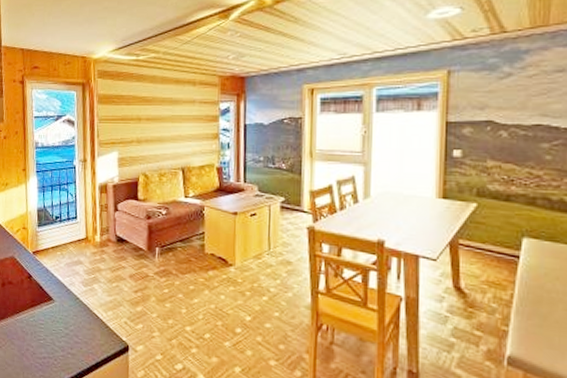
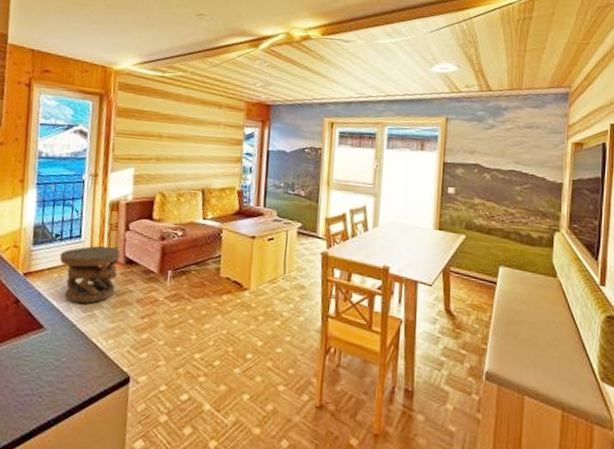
carved stool: none [60,225,112,279] -> present [59,245,120,304]

